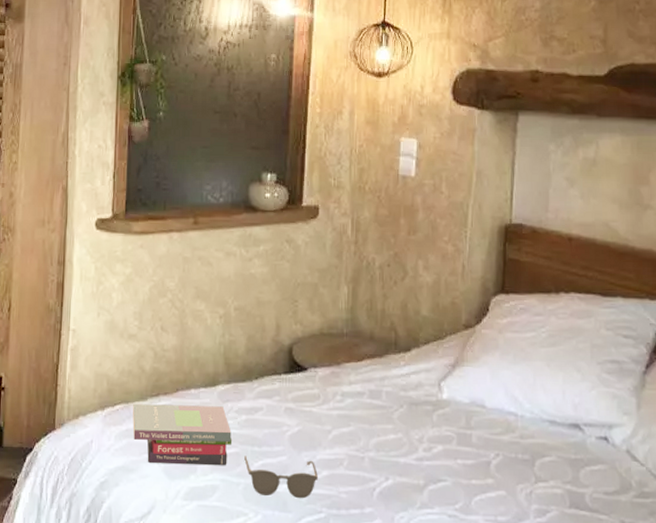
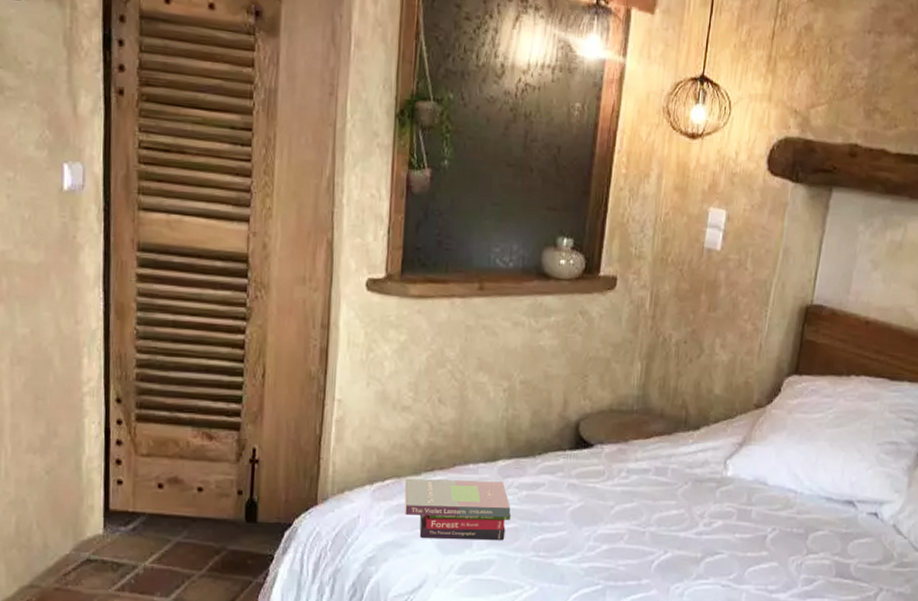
sunglasses: present [244,456,319,499] -> none [523,531,598,572]

